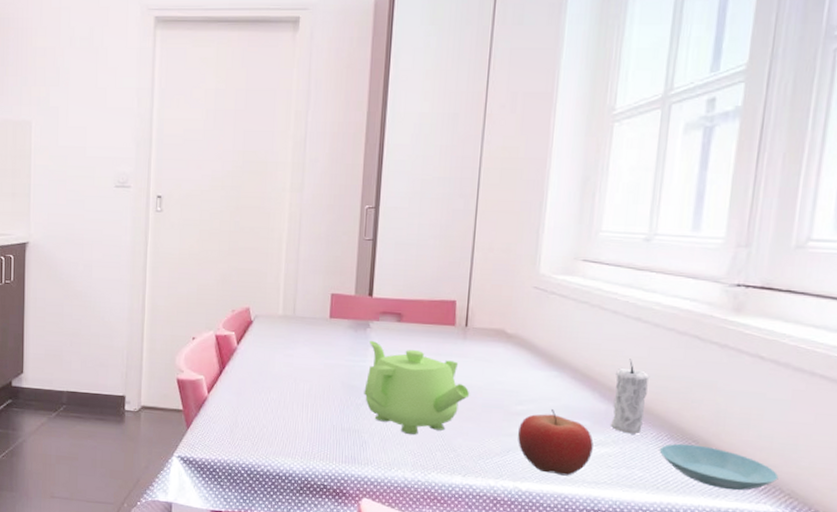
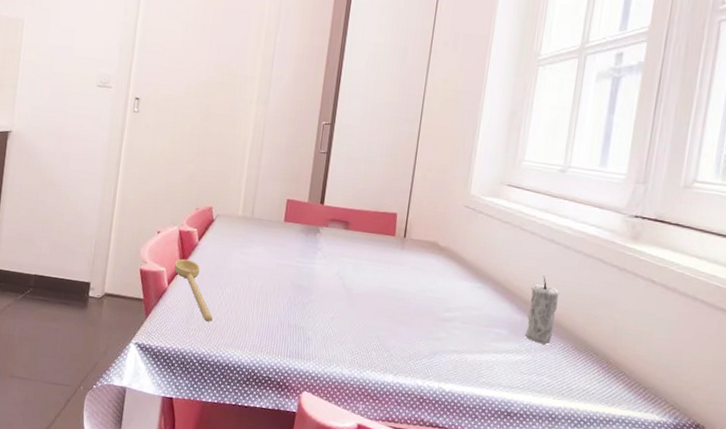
spoon: none [213,365,259,430] -> present [174,258,213,322]
teapot: present [364,341,470,435] -> none [310,245,405,335]
fruit: present [518,409,594,476] -> none [444,317,510,380]
saucer: present [659,443,779,491] -> none [565,354,664,400]

